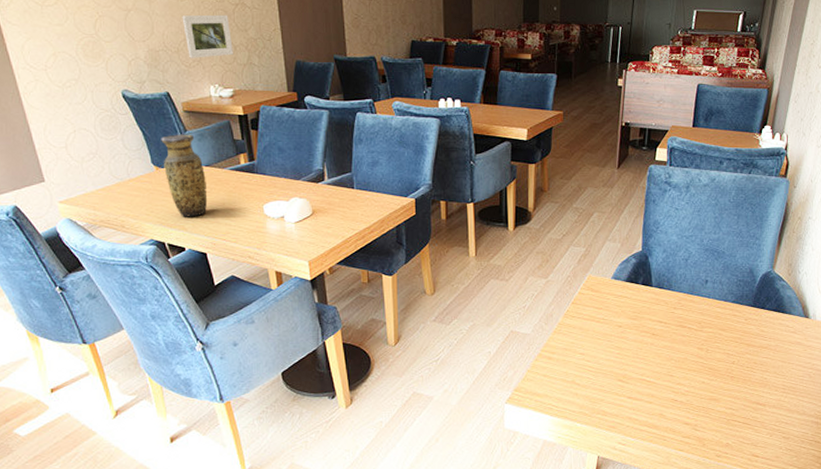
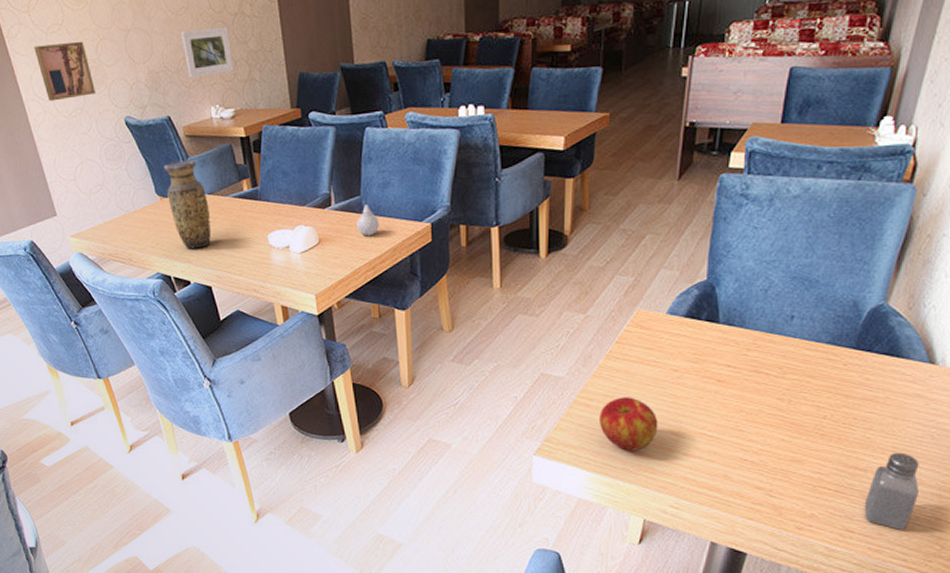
wall art: none [28,16,93,71] -> present [34,41,96,101]
vase: none [348,181,368,208] -> present [357,205,379,235]
apple: none [560,350,608,397] -> present [600,397,658,451]
saltshaker: none [764,389,803,453] -> present [864,452,919,530]

